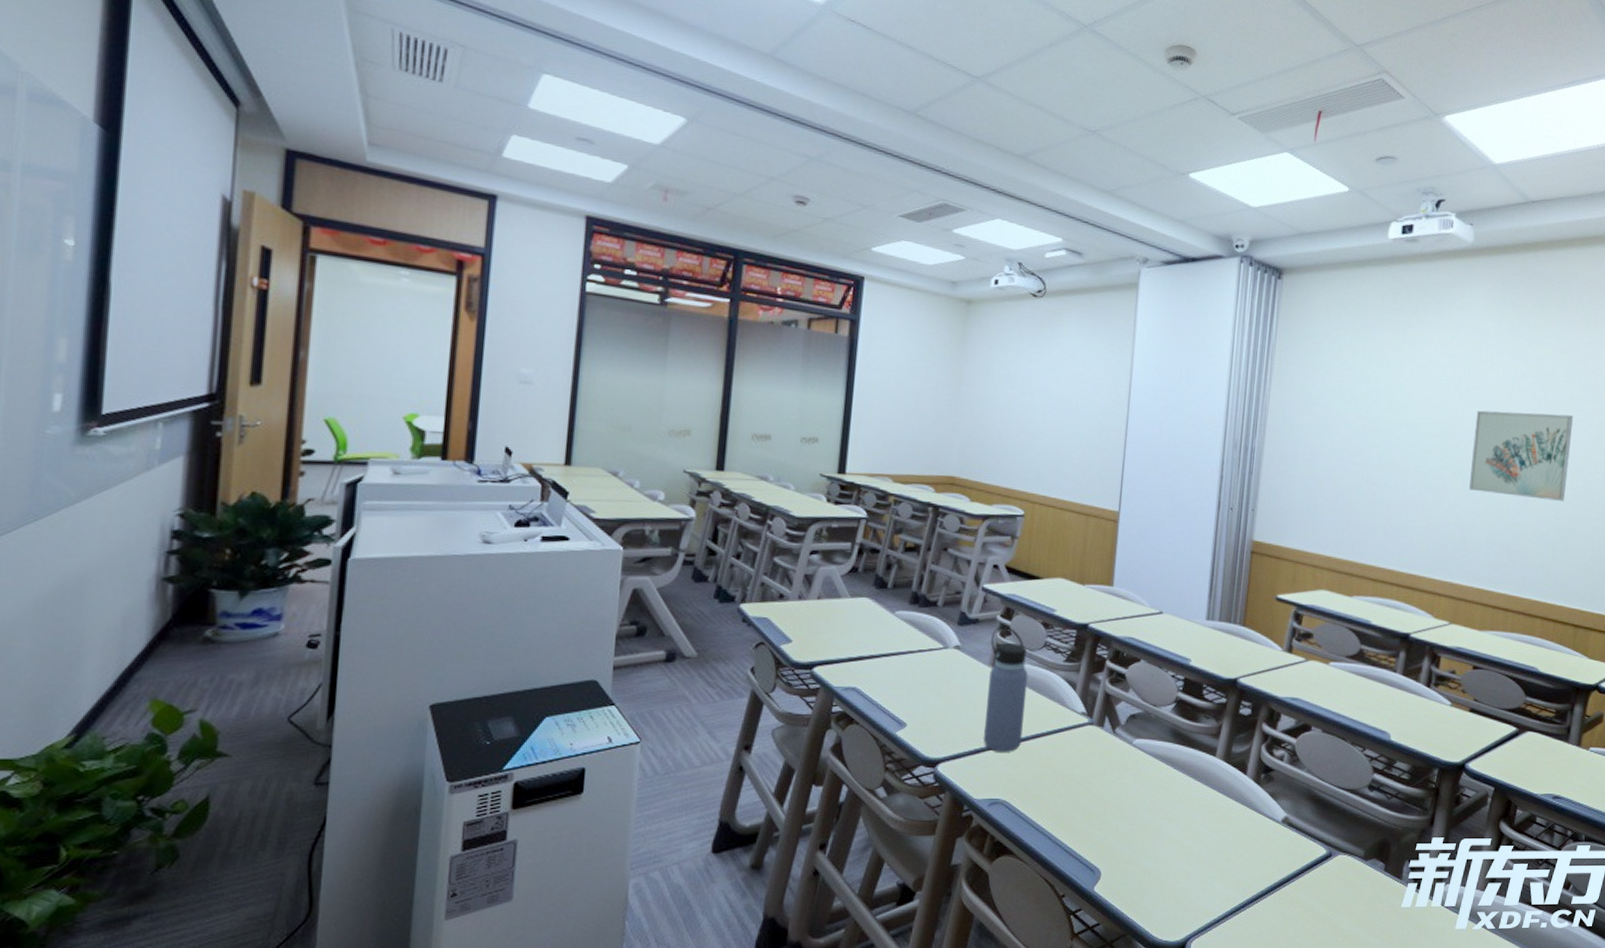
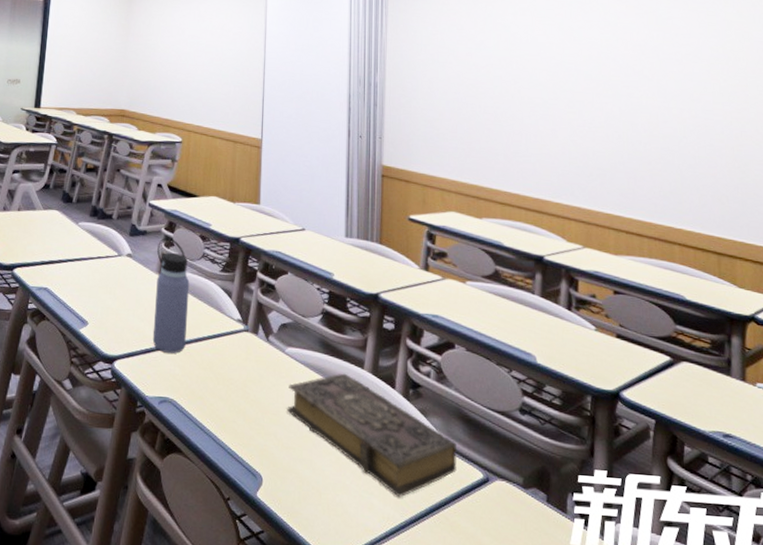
book: none [1131,762,1303,879] -> present [287,373,457,498]
wall art: present [1469,410,1573,501] -> none [583,47,686,130]

